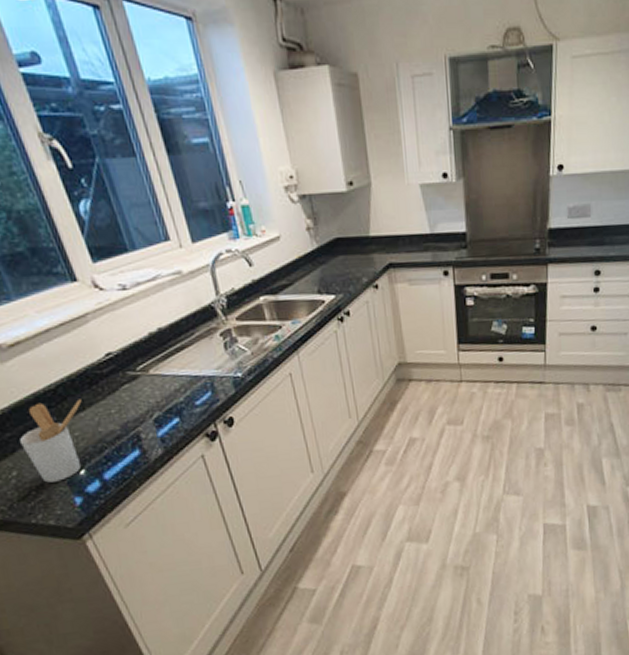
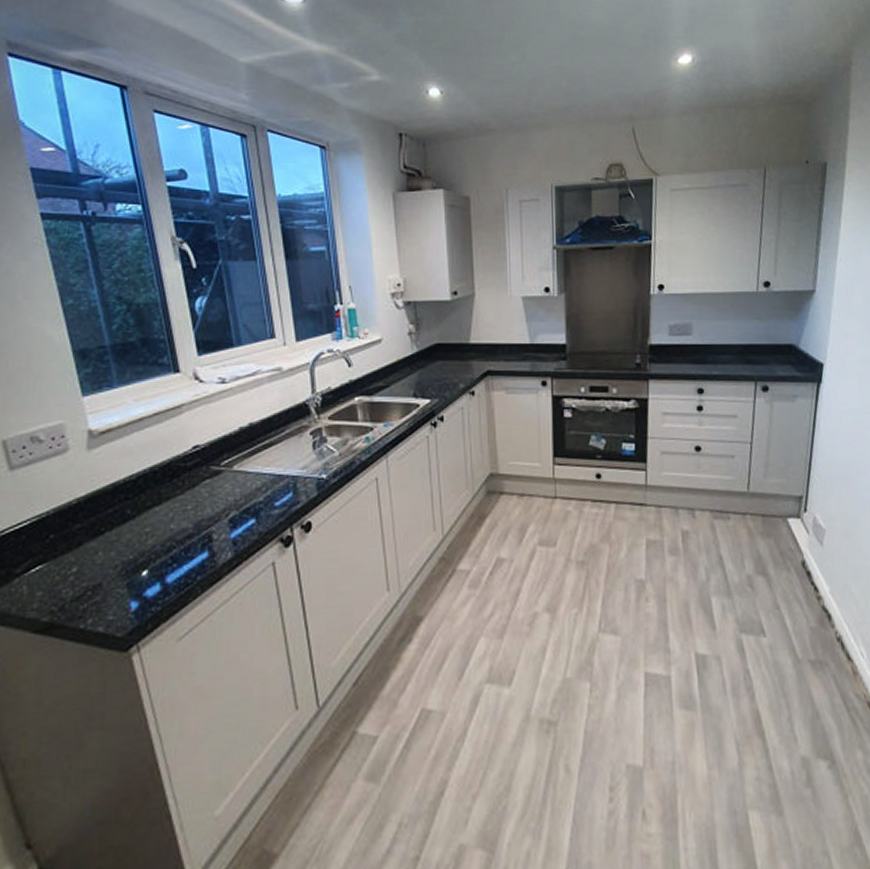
utensil holder: present [19,399,82,483] -> none [87,492,160,583]

